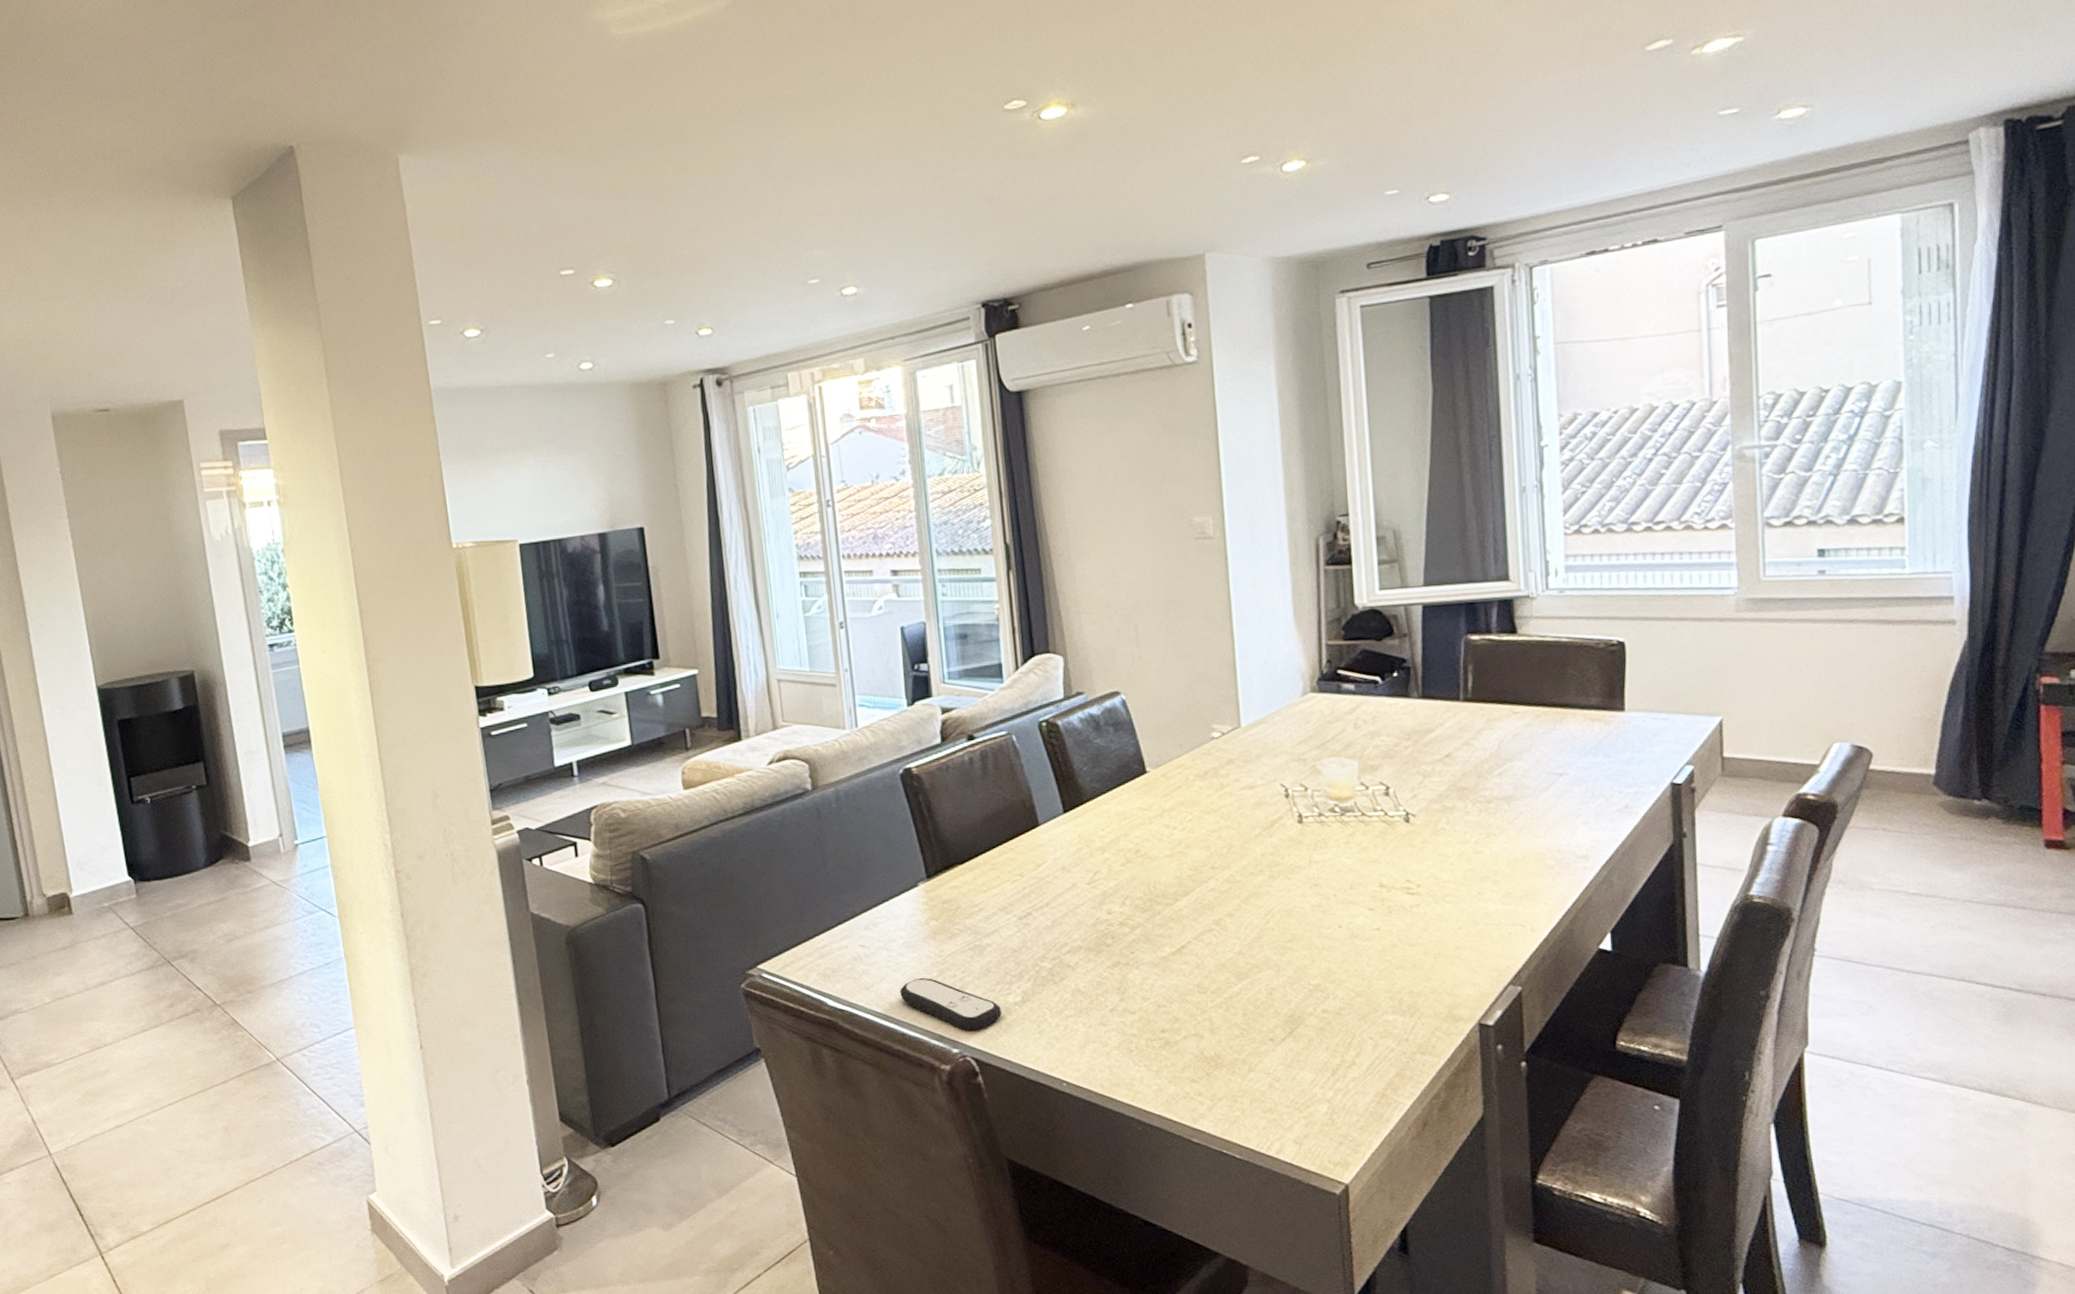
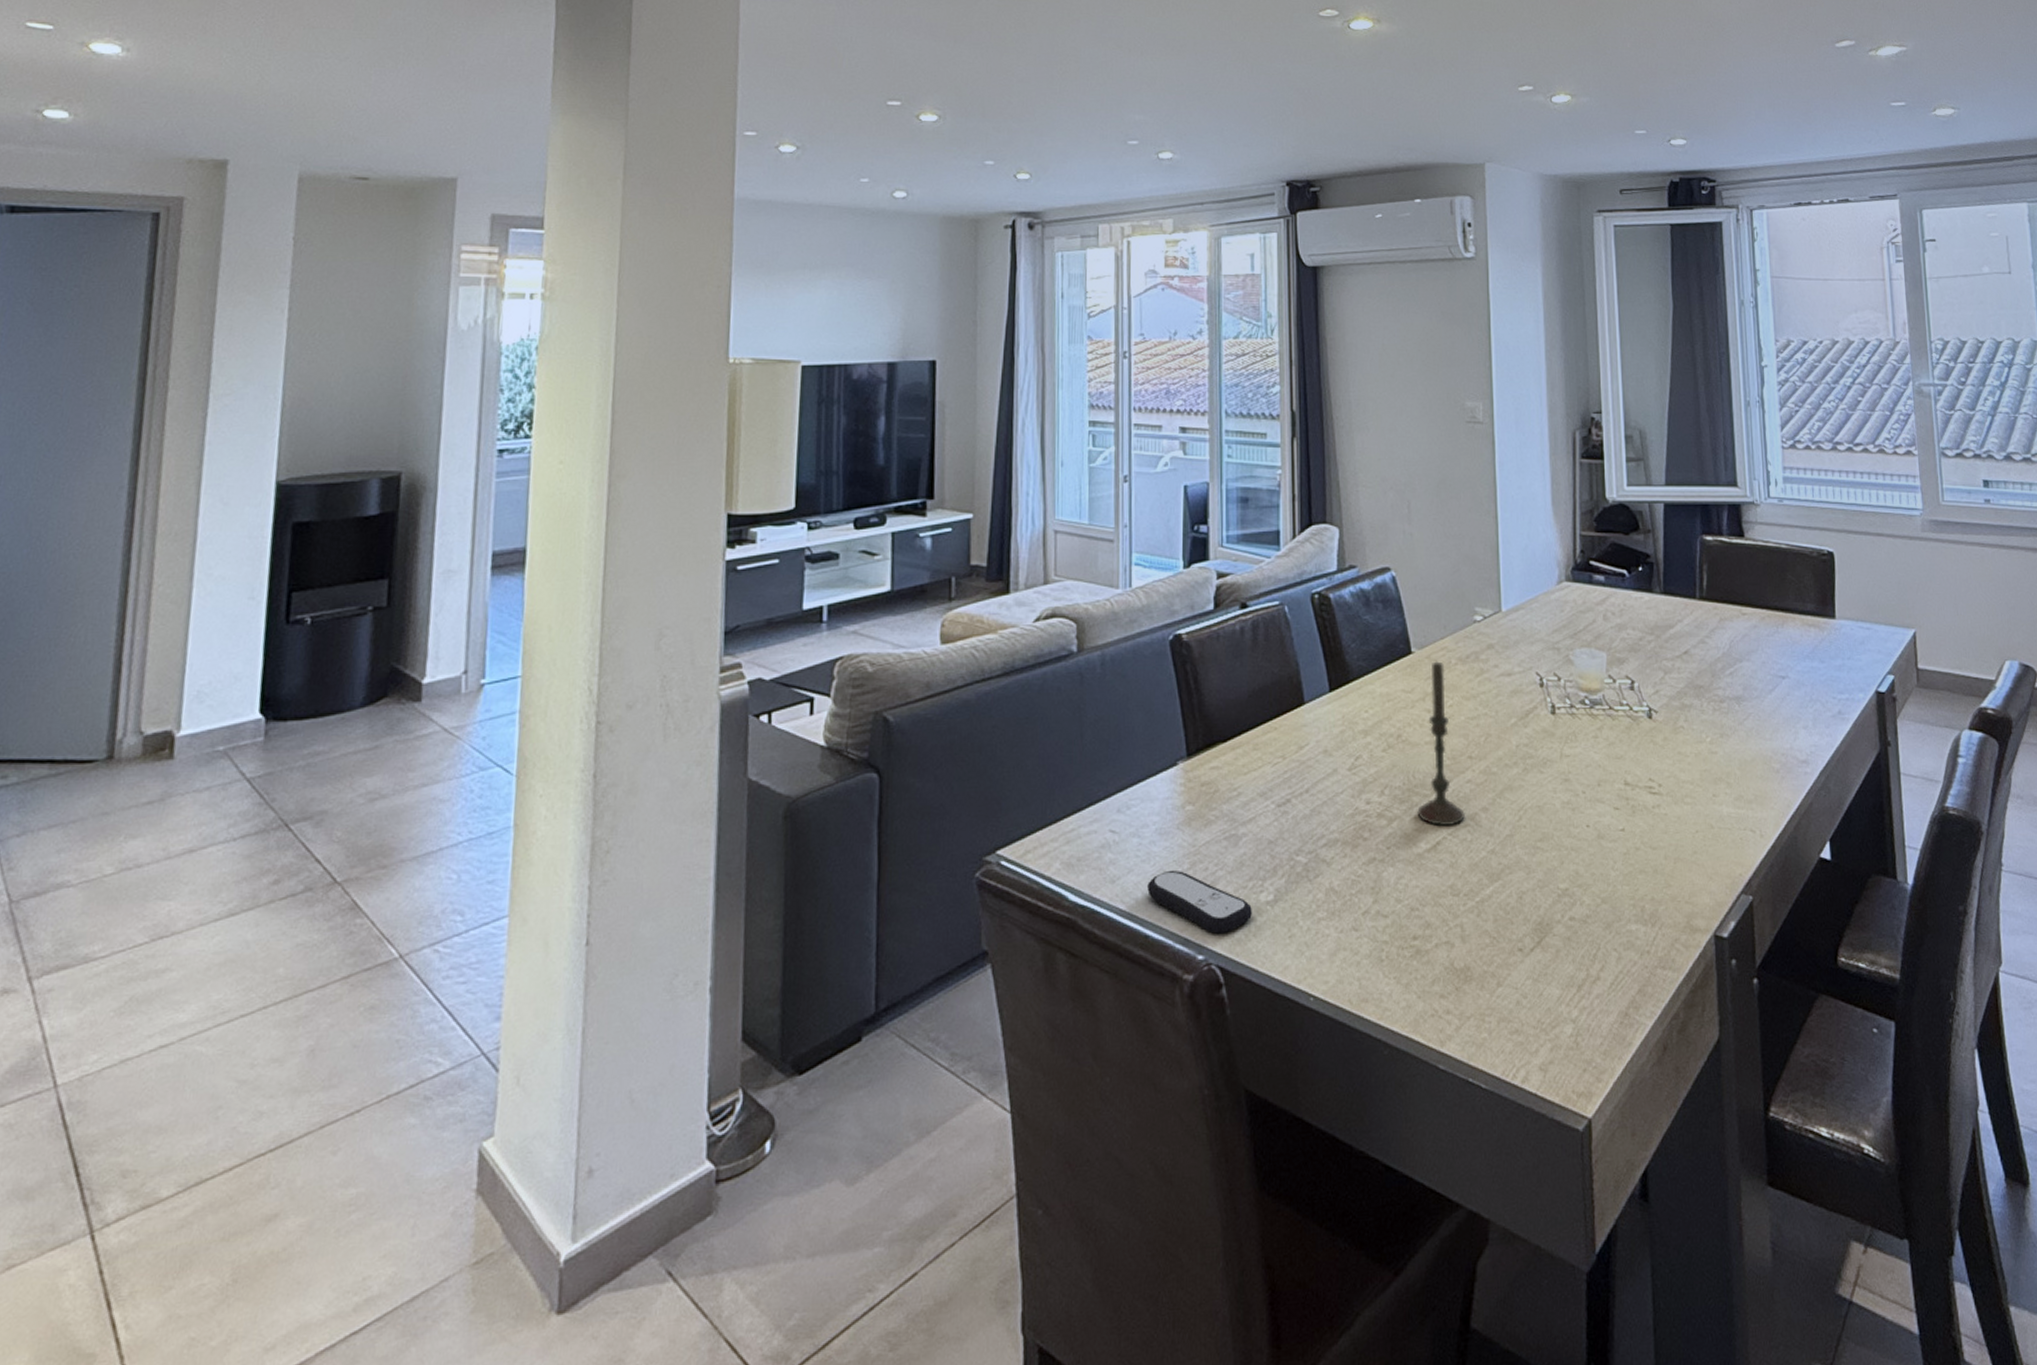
candle: none [1160,777,1209,932] -> present [1417,660,1465,827]

